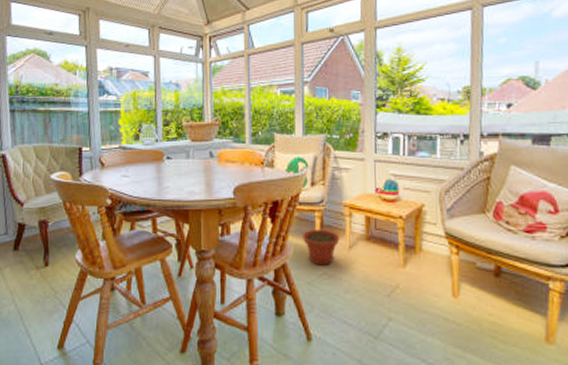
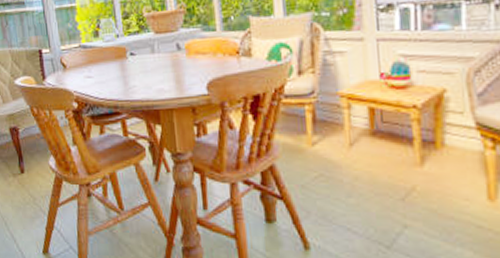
plant pot: present [303,228,340,265] -> none [291,124,338,166]

